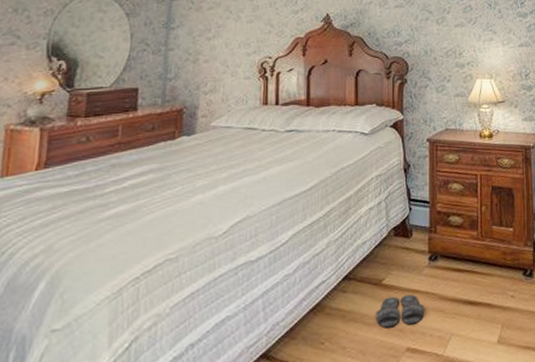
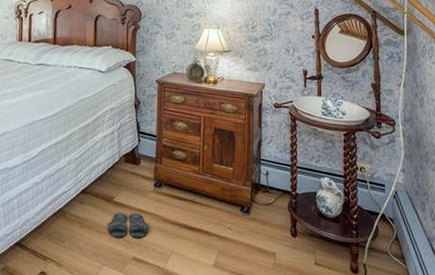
alarm clock: none [458,108,480,139] -> present [185,55,206,83]

